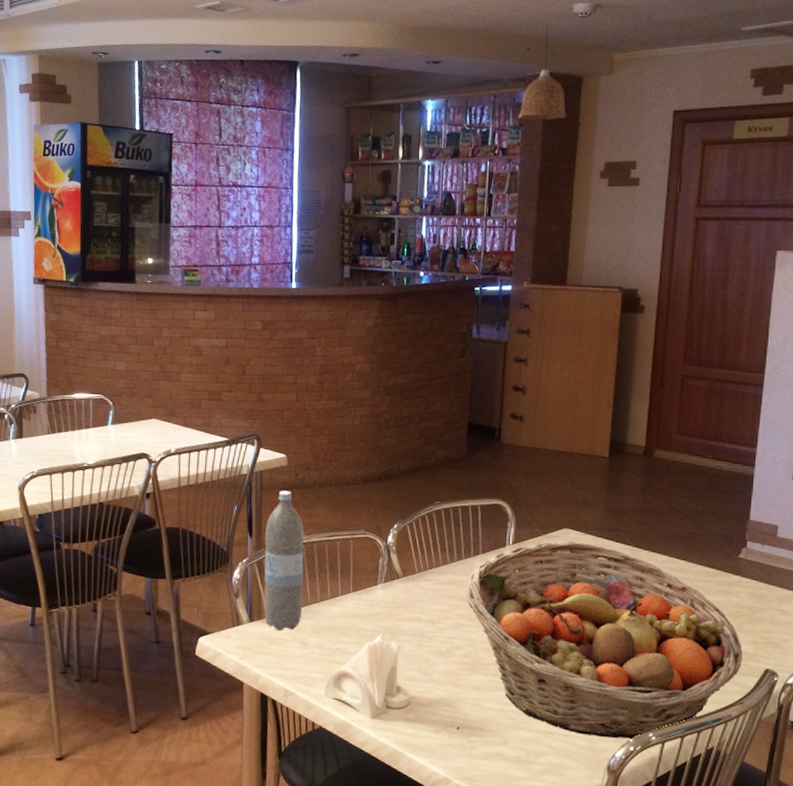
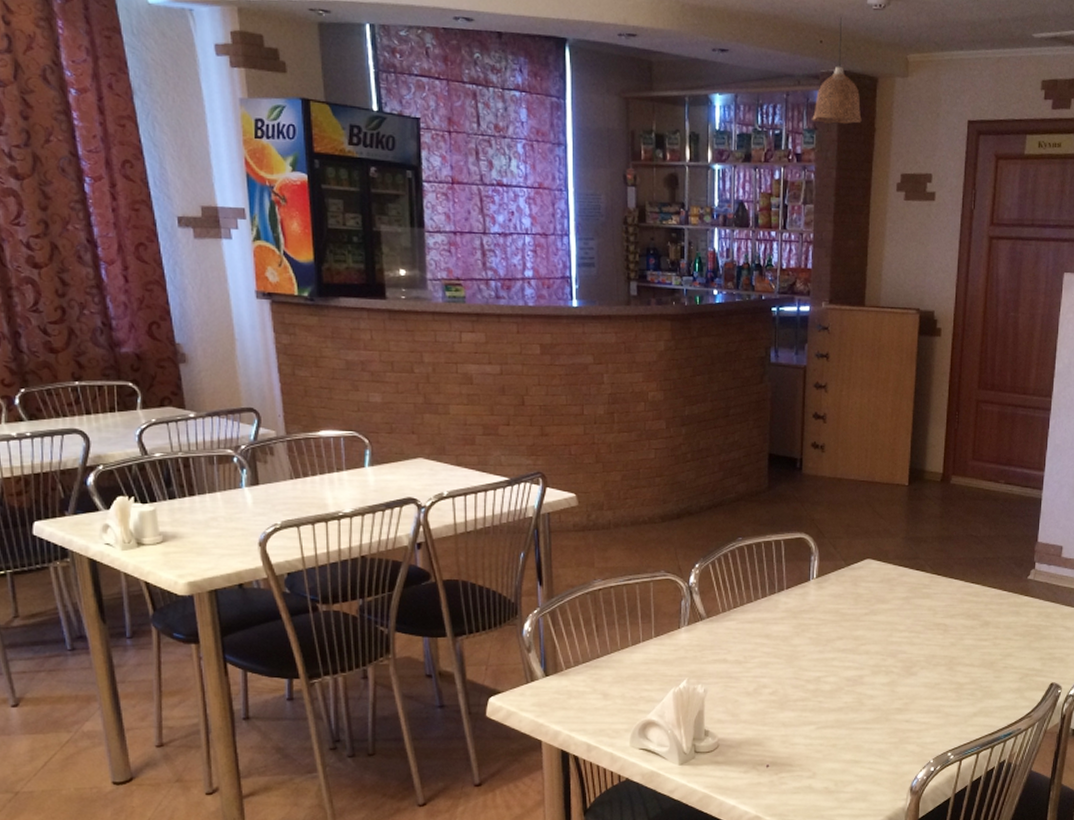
water bottle: present [264,490,304,632] -> none [557,533,602,684]
fruit basket: present [465,541,743,739] -> none [771,571,1031,761]

